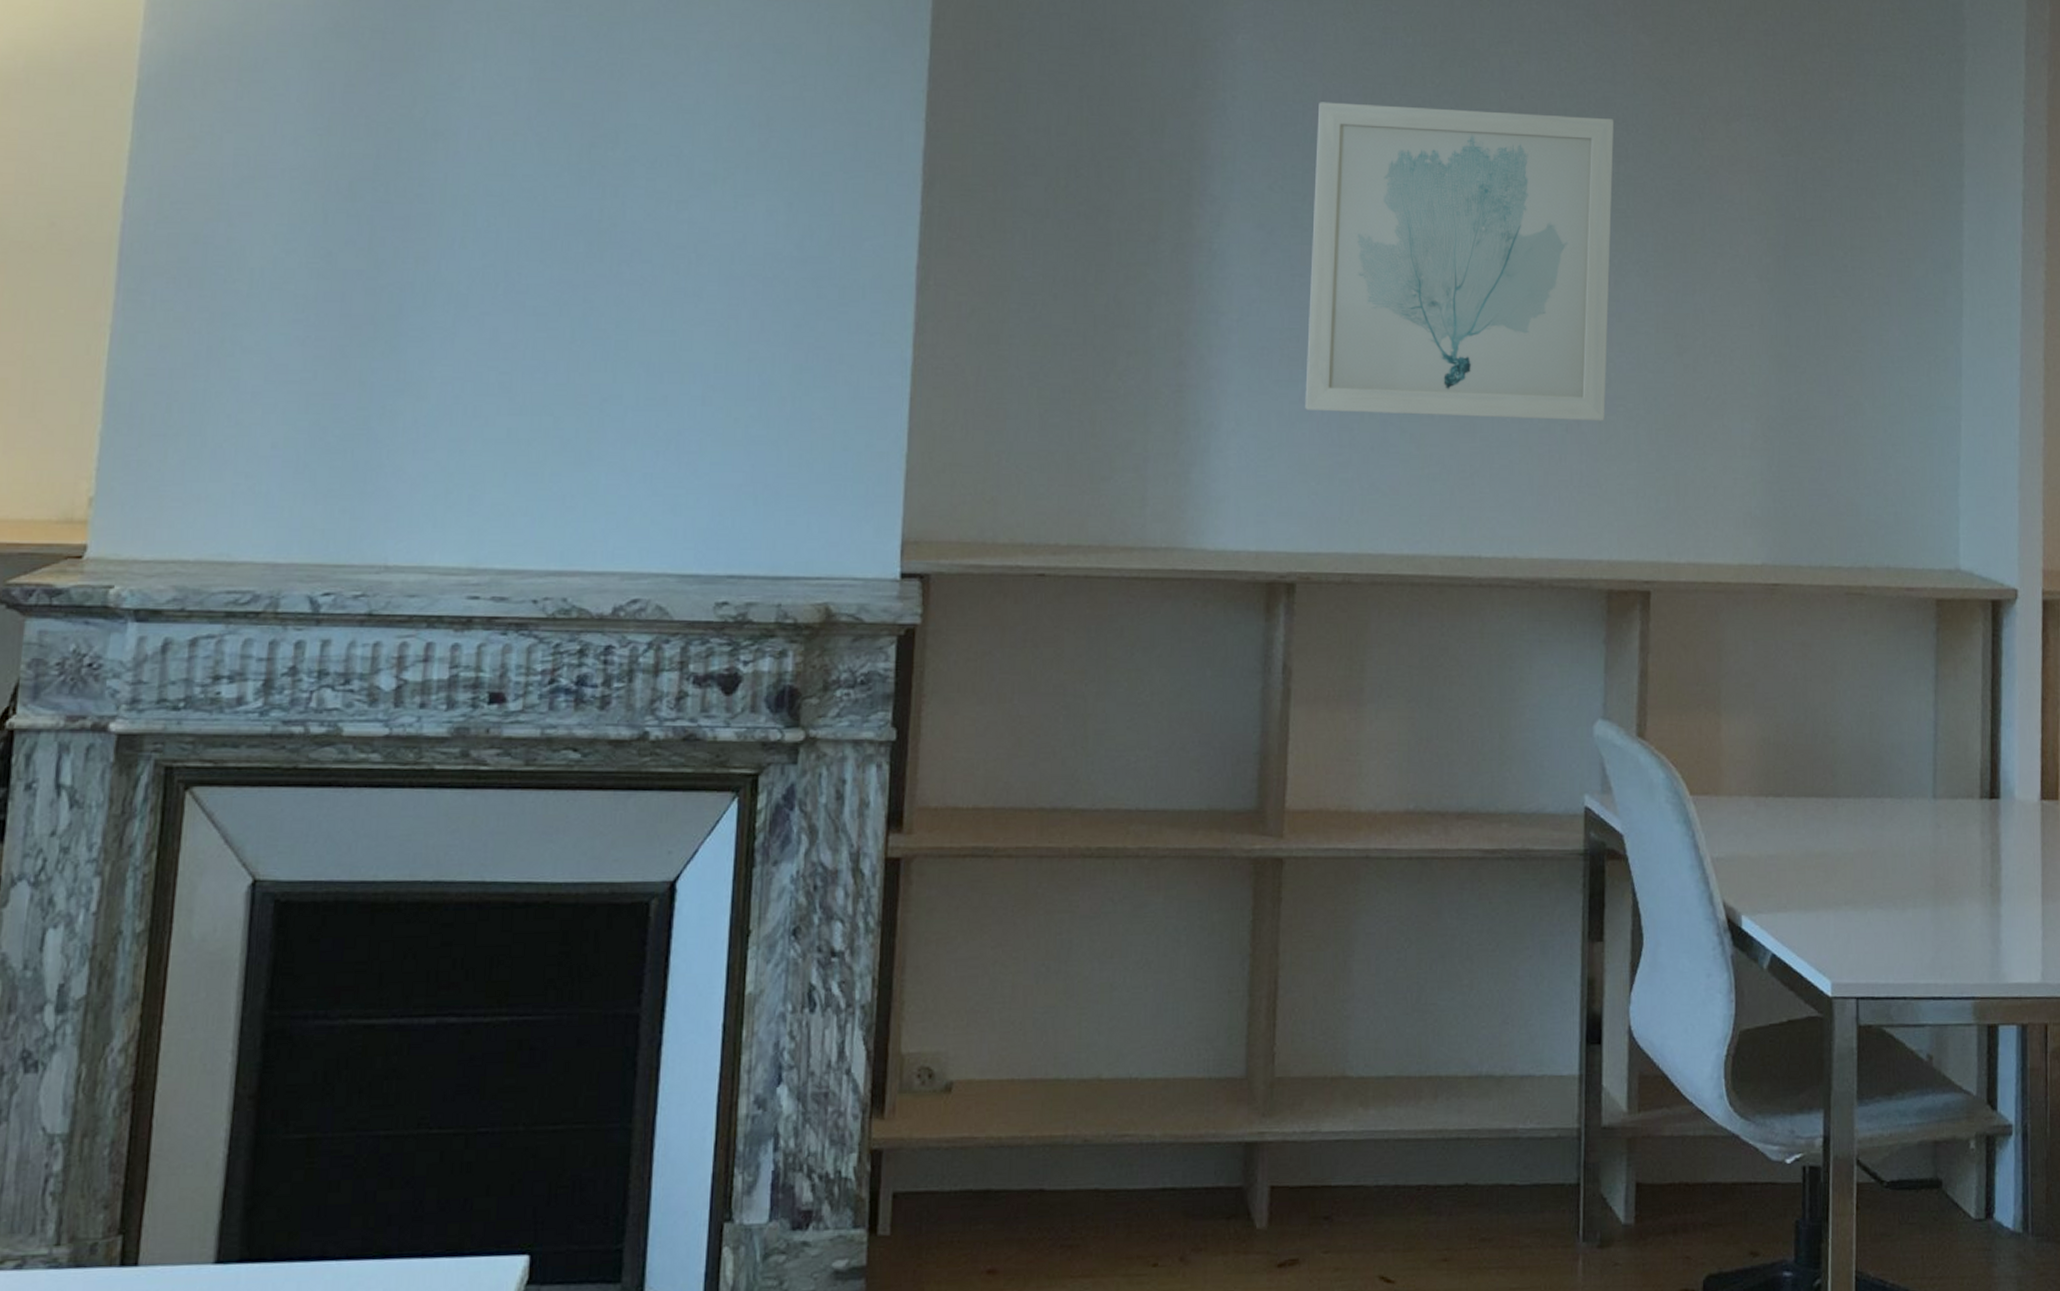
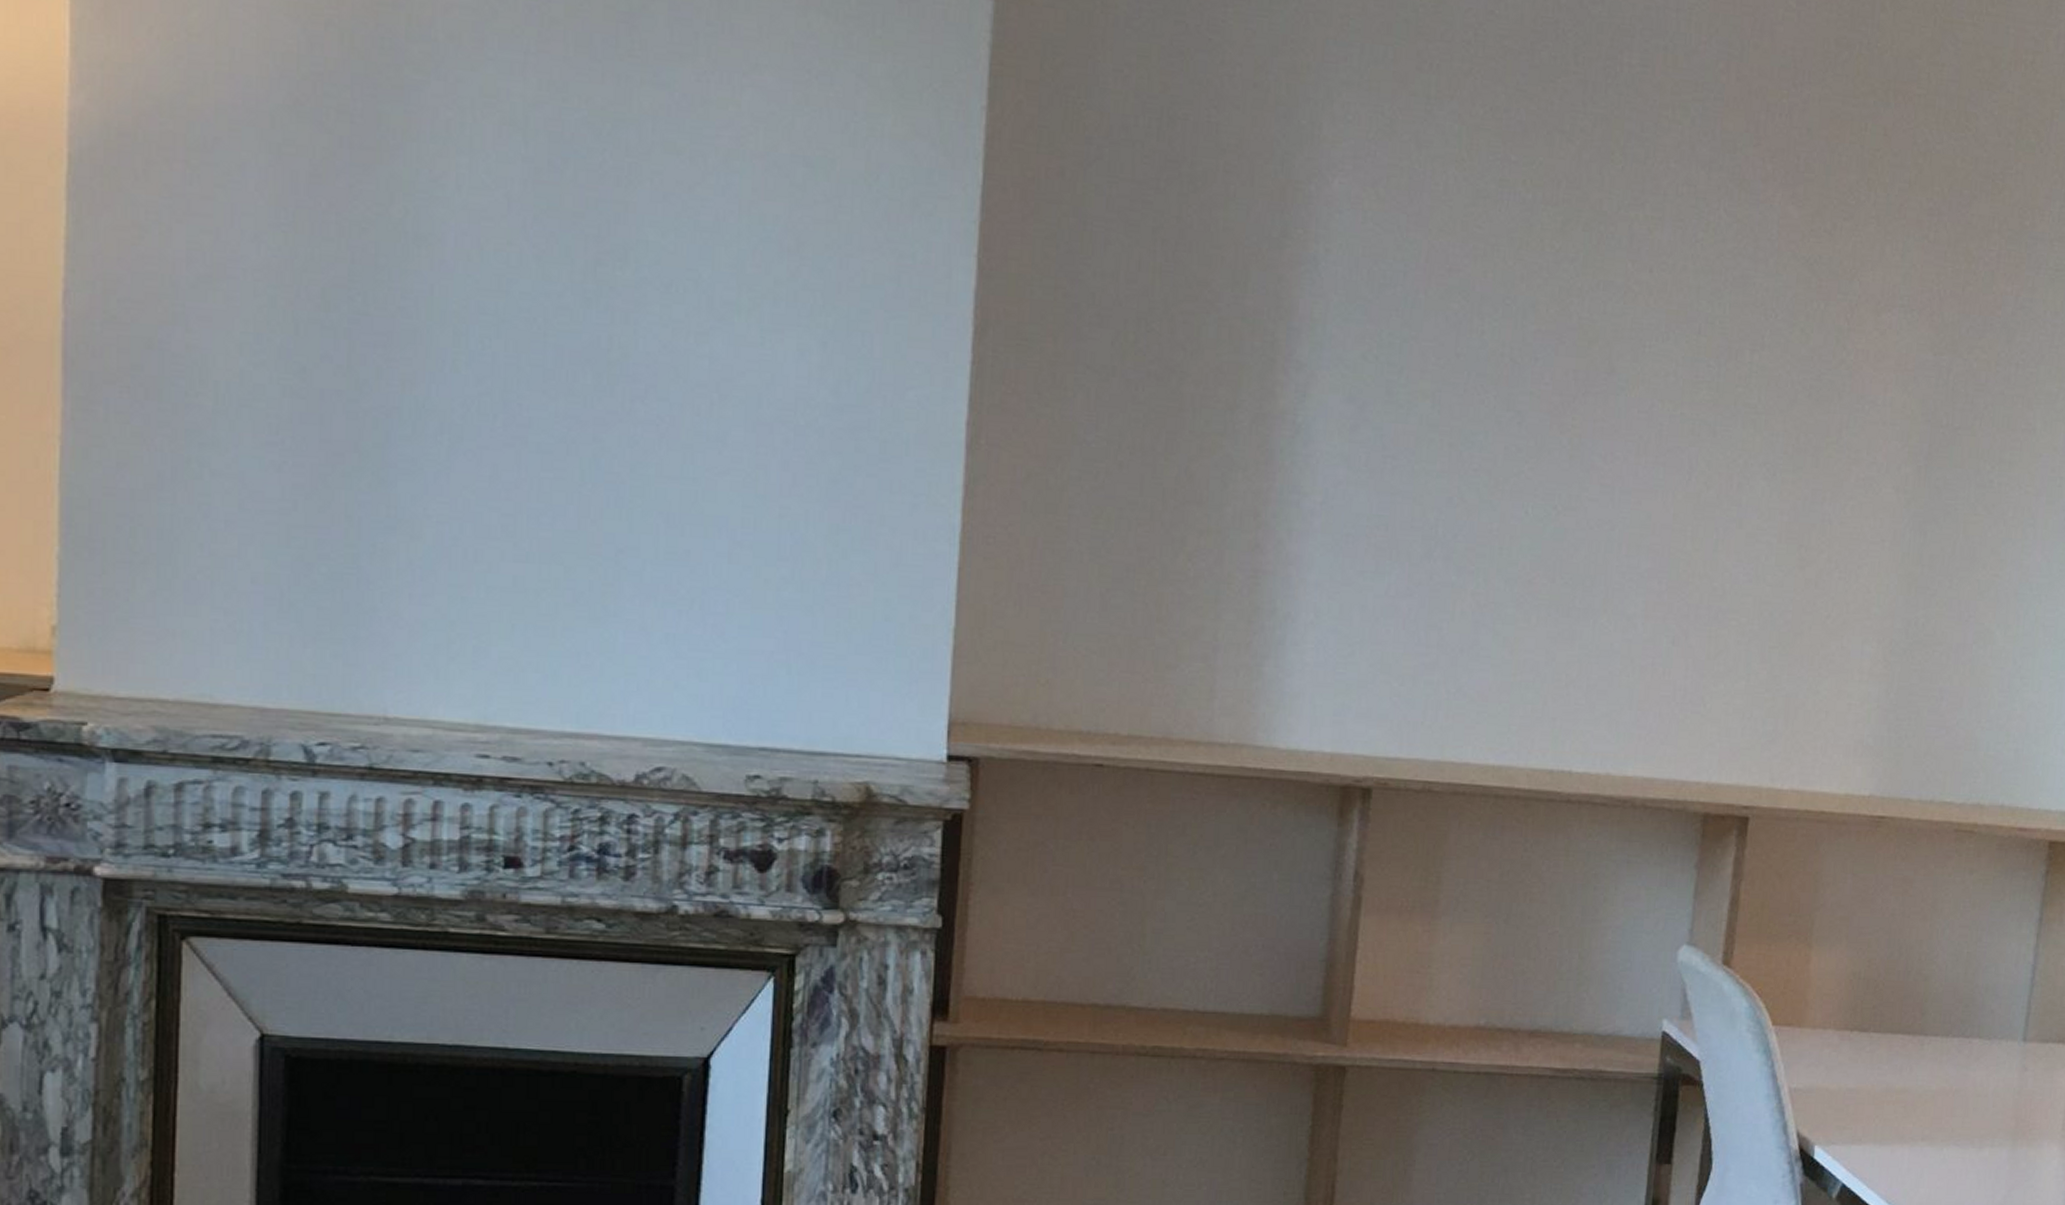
wall art: present [1305,102,1614,421] -> none [1391,262,1752,635]

